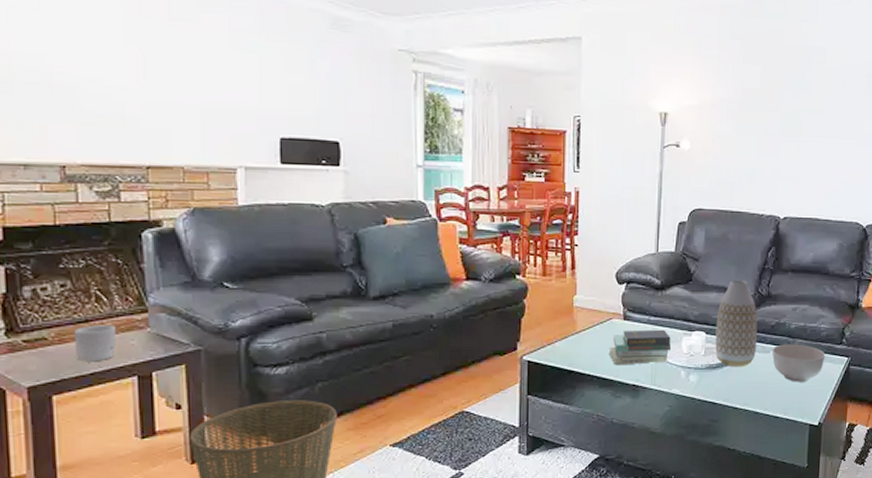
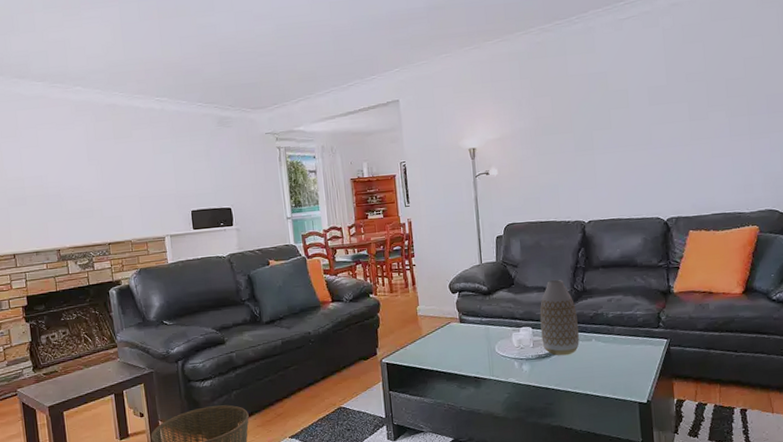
mug: present [73,325,117,362] -> none [73,358,100,387]
books: present [608,329,672,364] -> none [450,328,504,361]
bowl: present [771,344,826,382] -> none [593,330,645,365]

